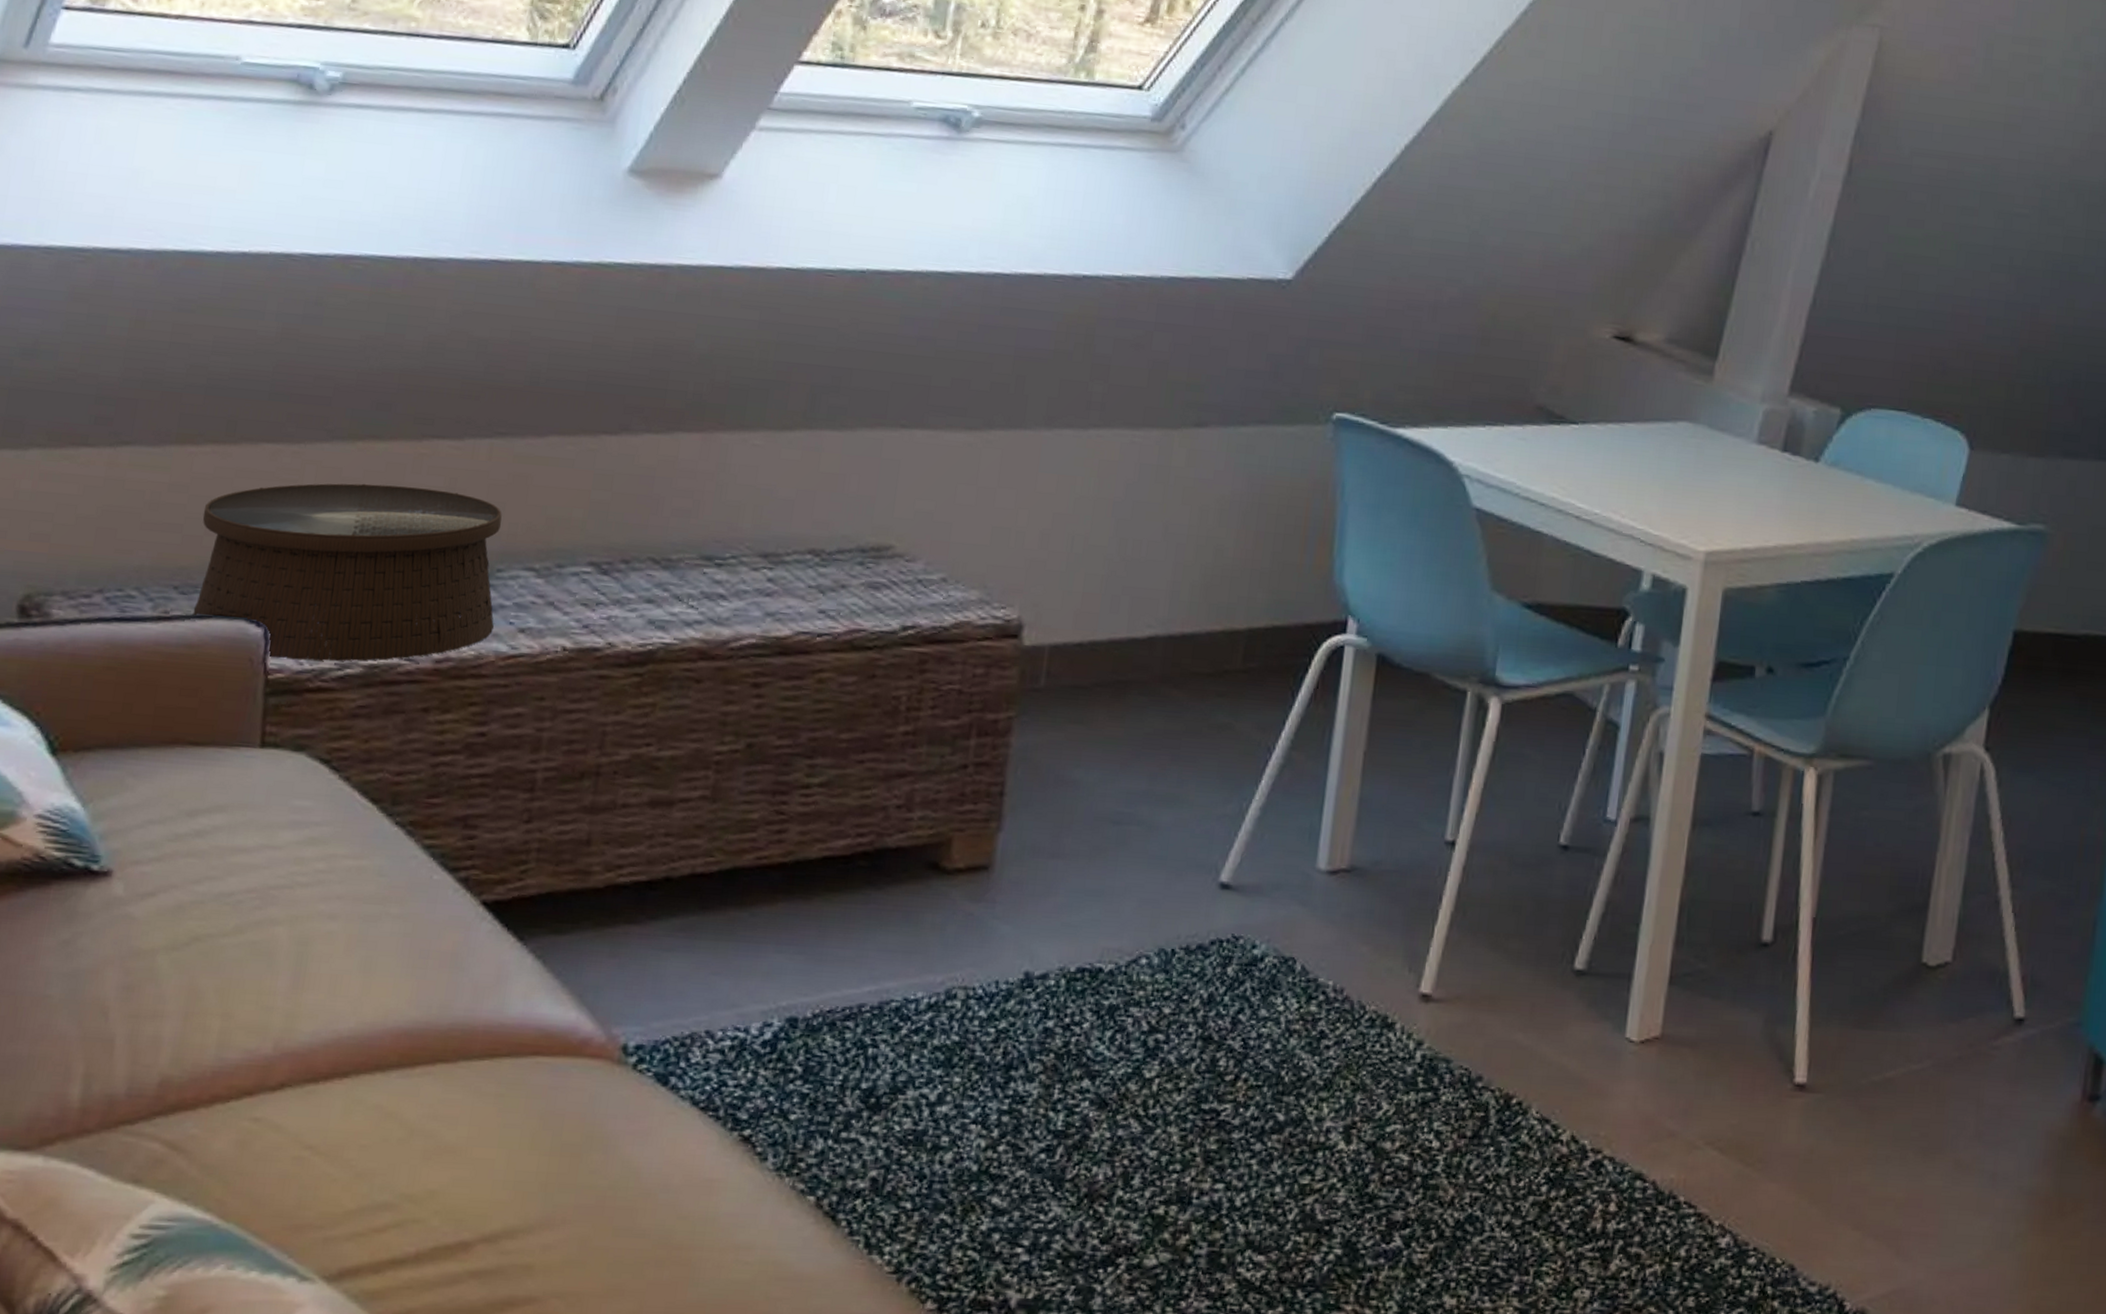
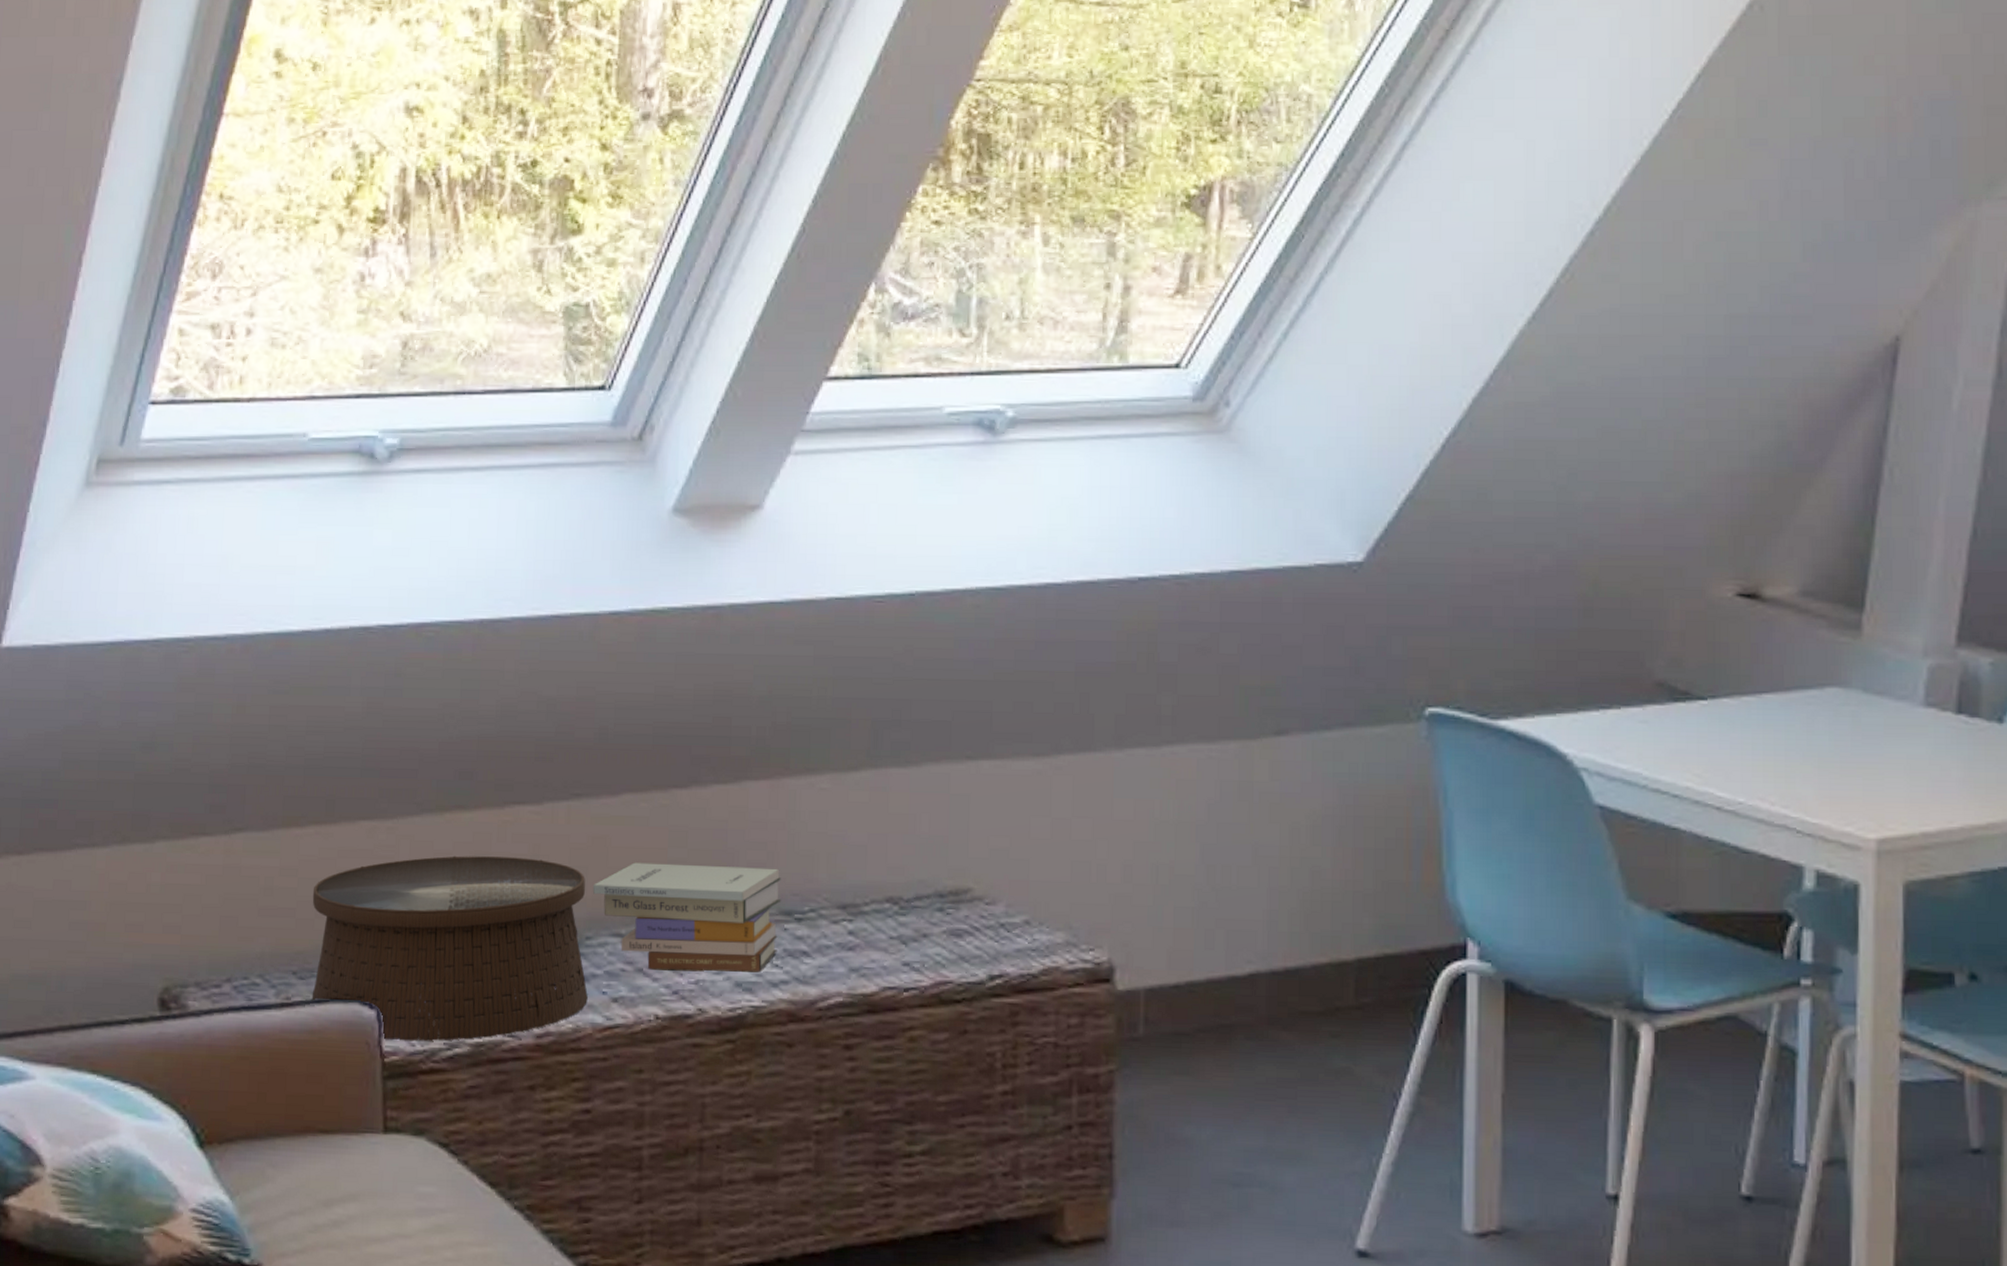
books: none [509,501,705,611] -> present [593,862,782,972]

